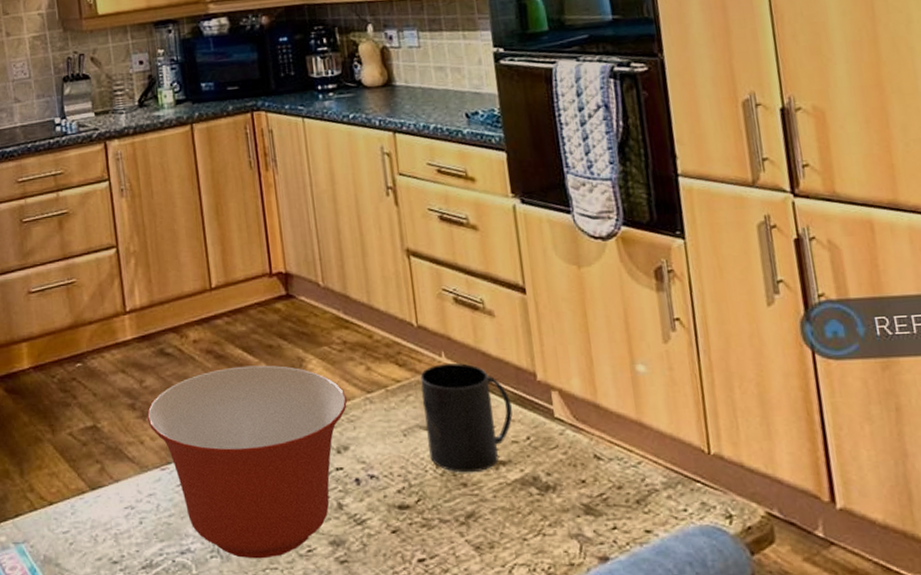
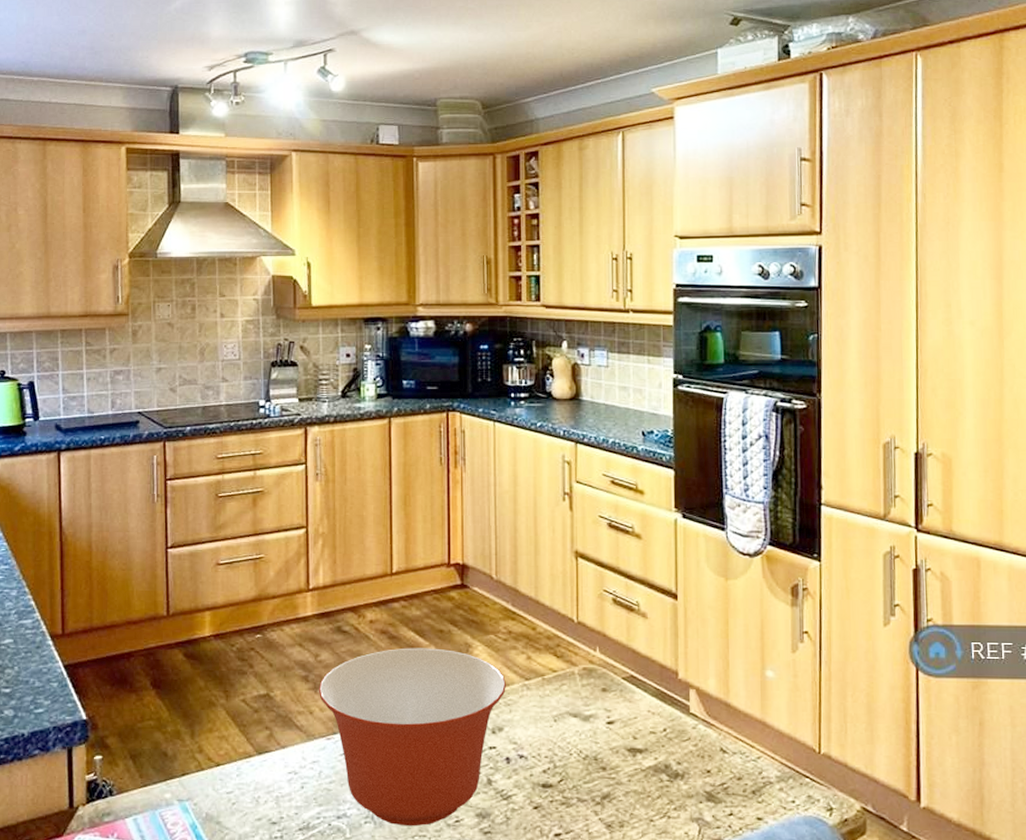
mug: present [420,363,513,473] -> none [574,658,653,758]

